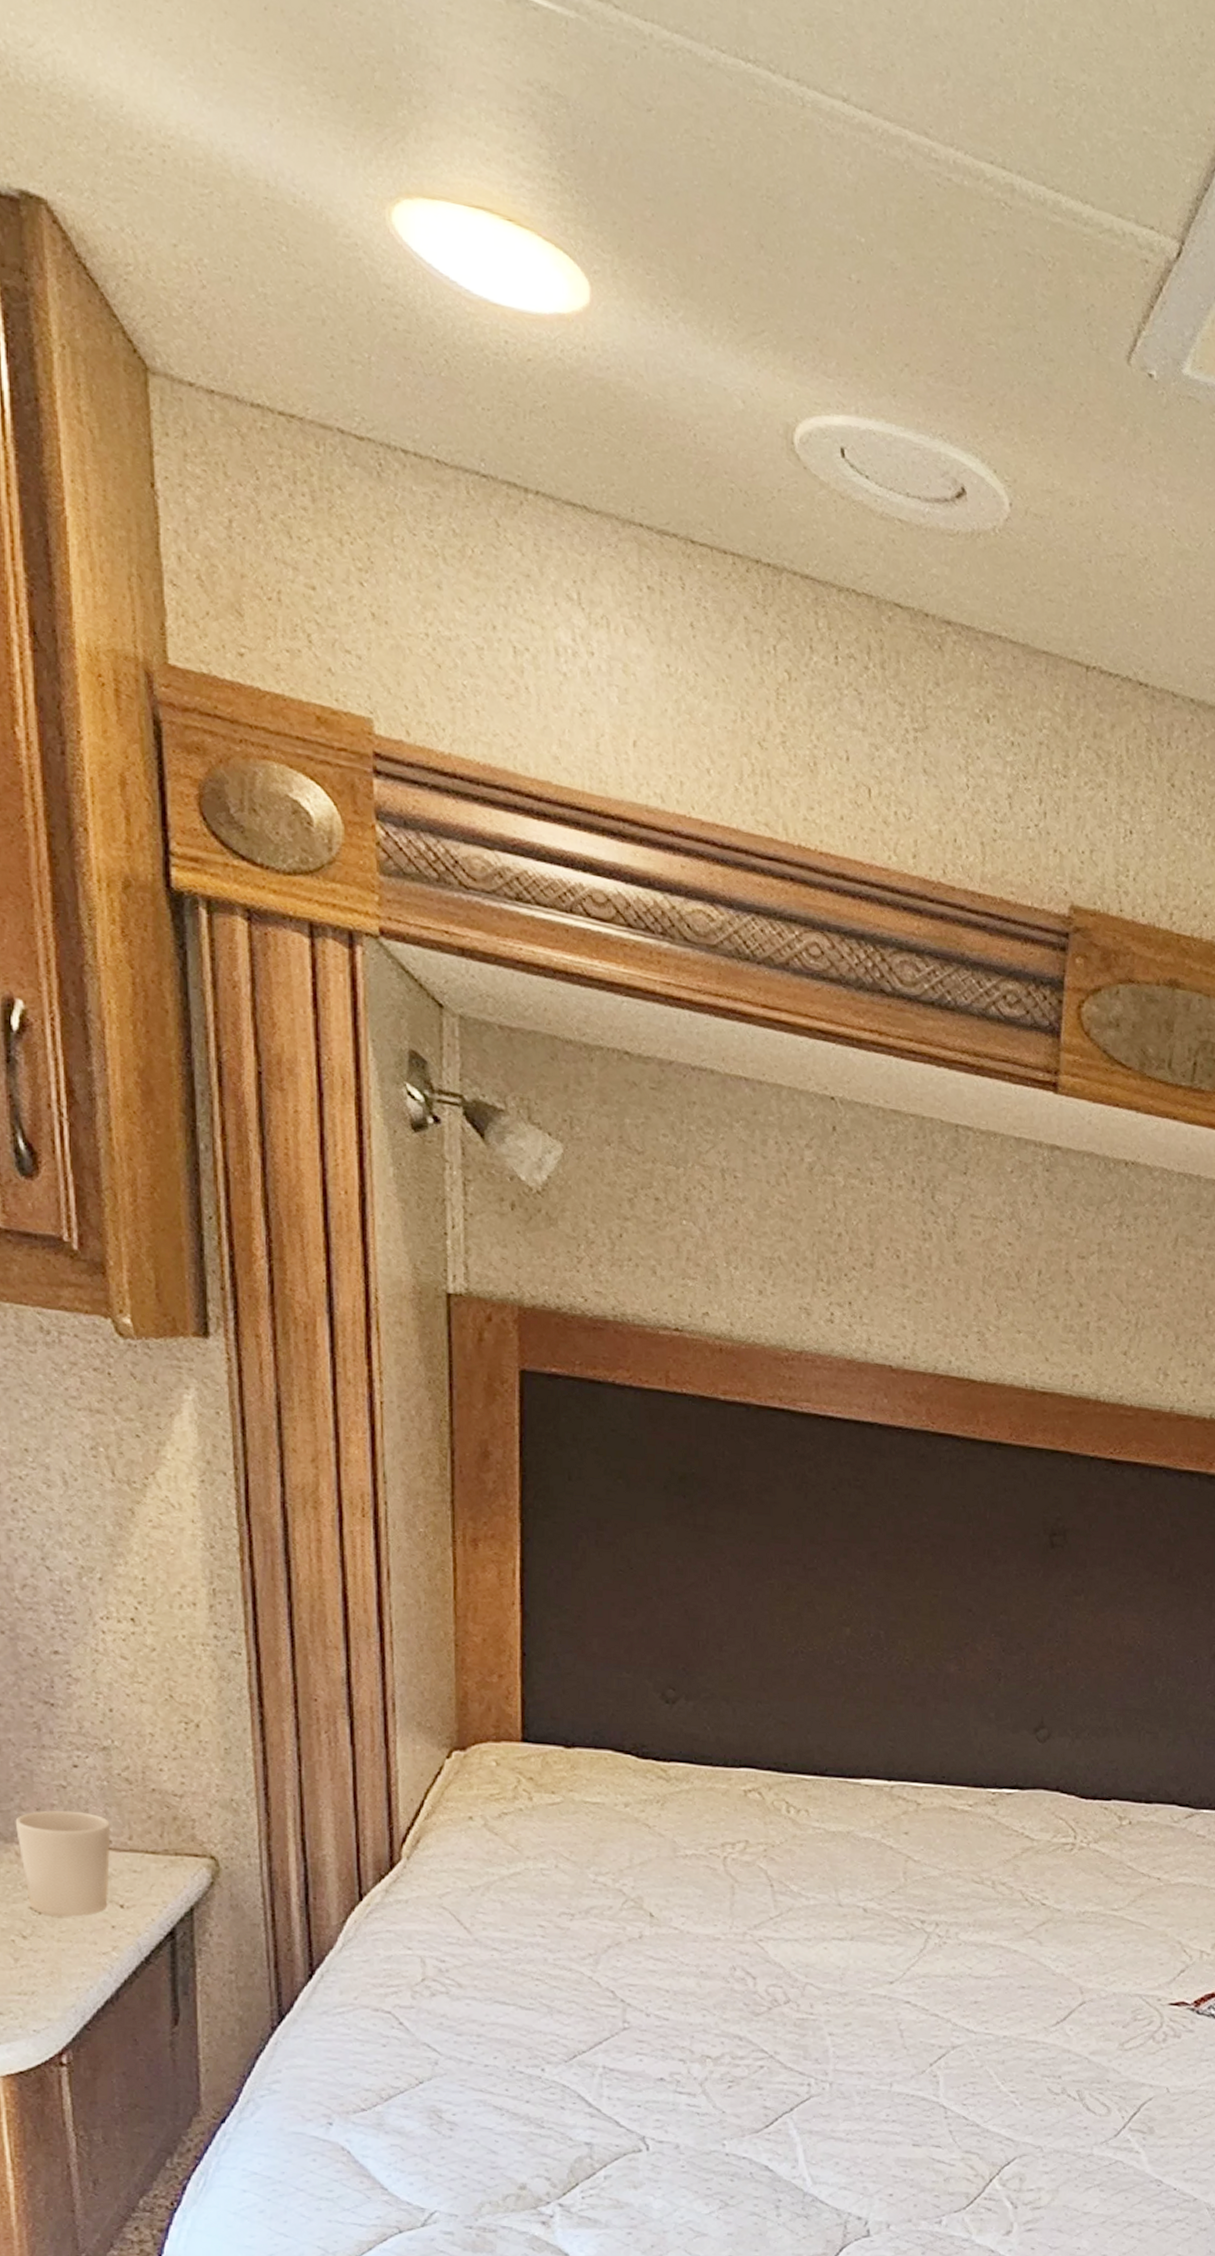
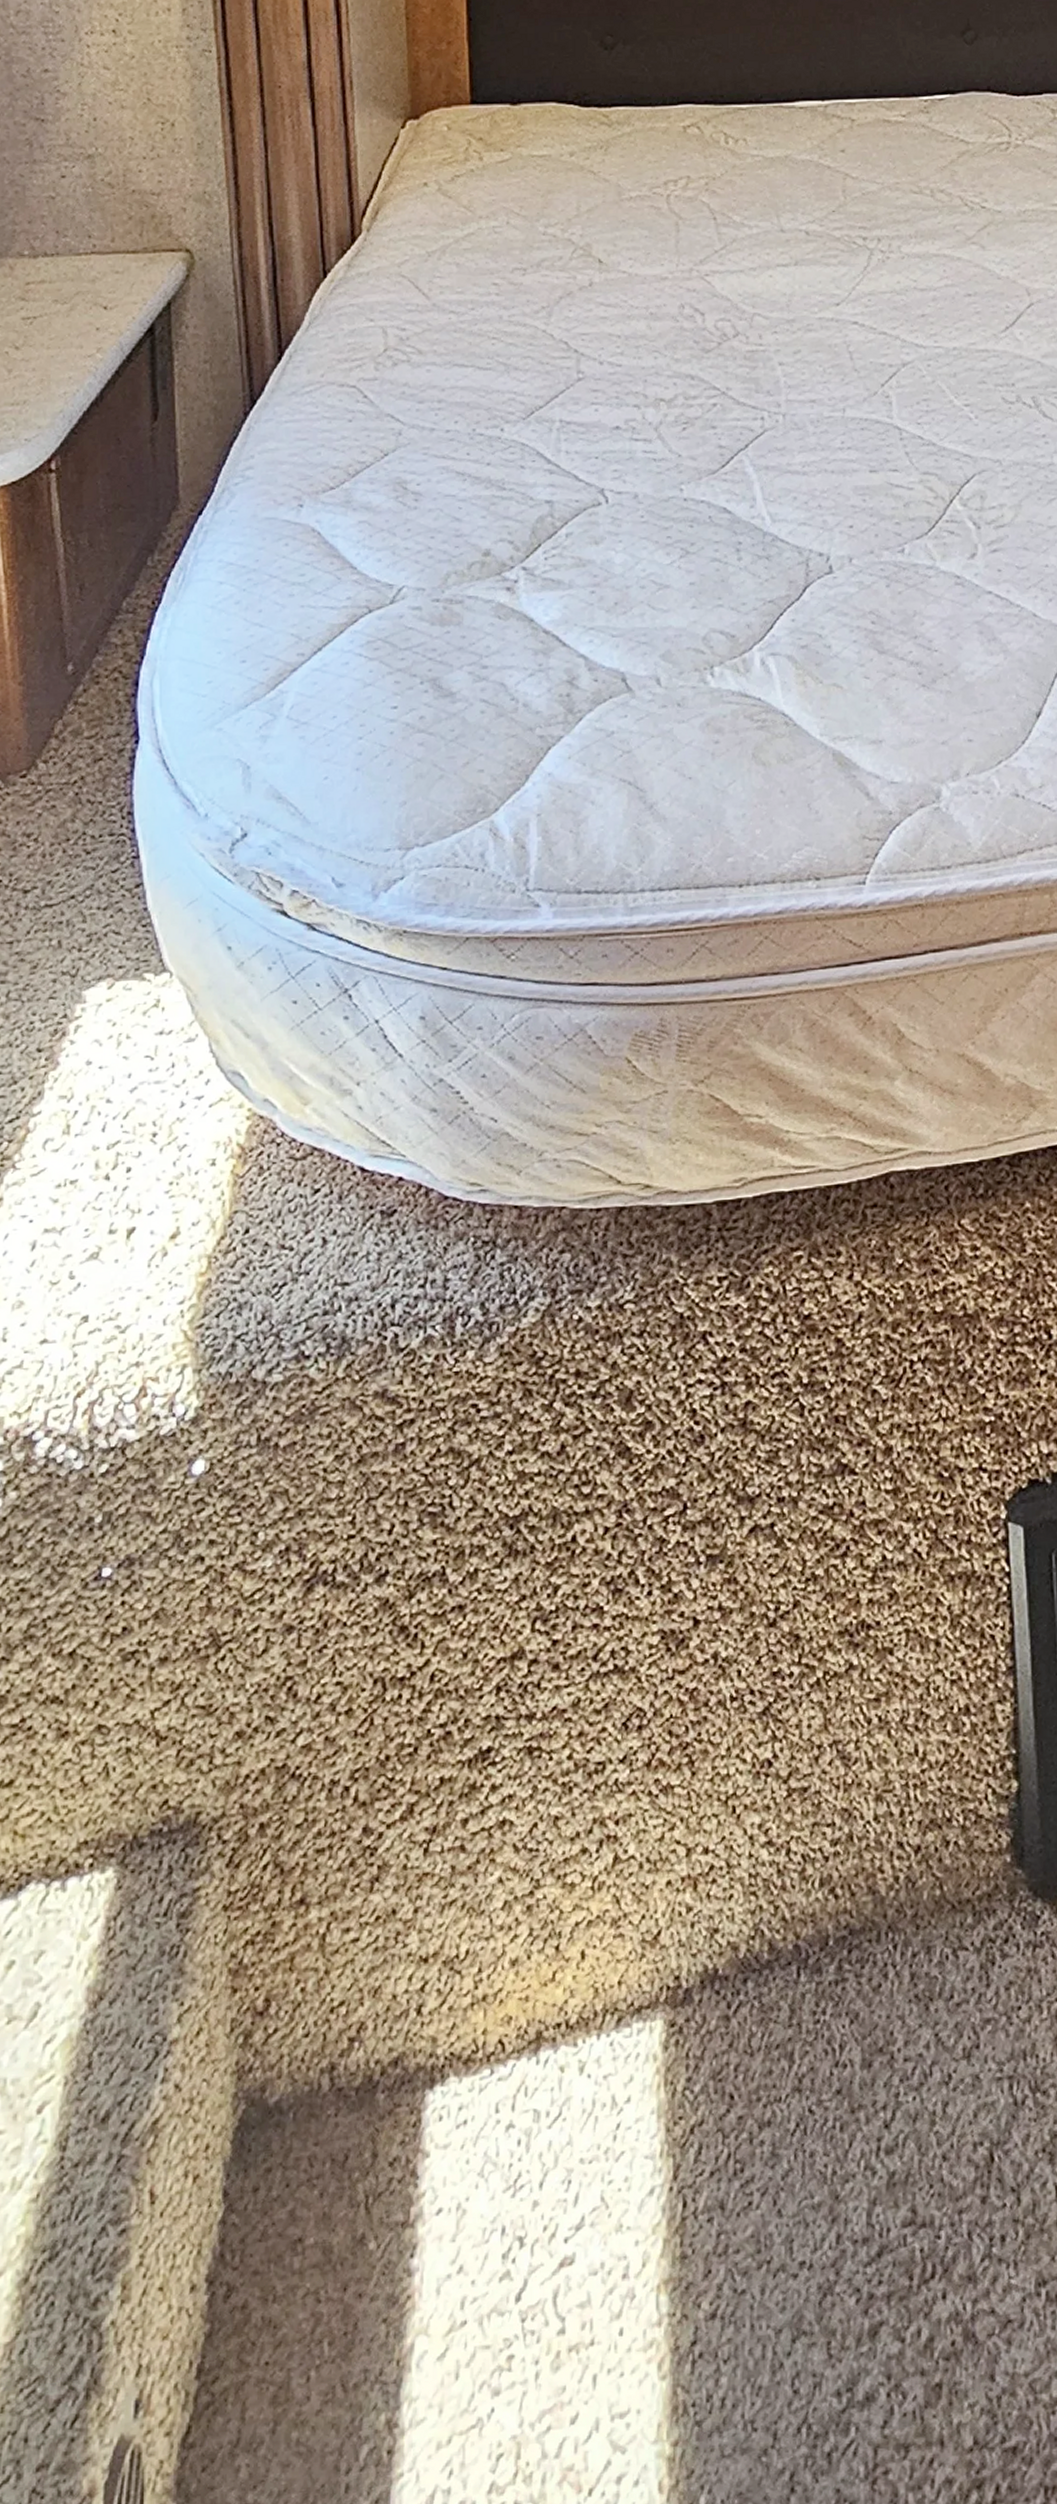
mug: present [15,1810,111,1917] -> none [9,220,96,324]

